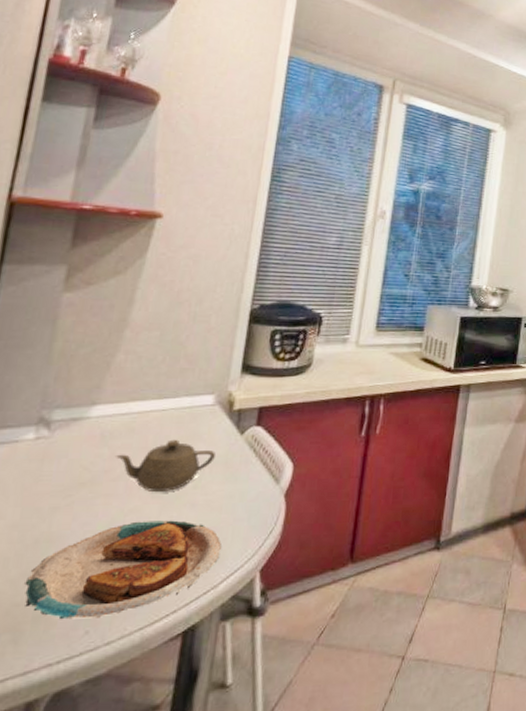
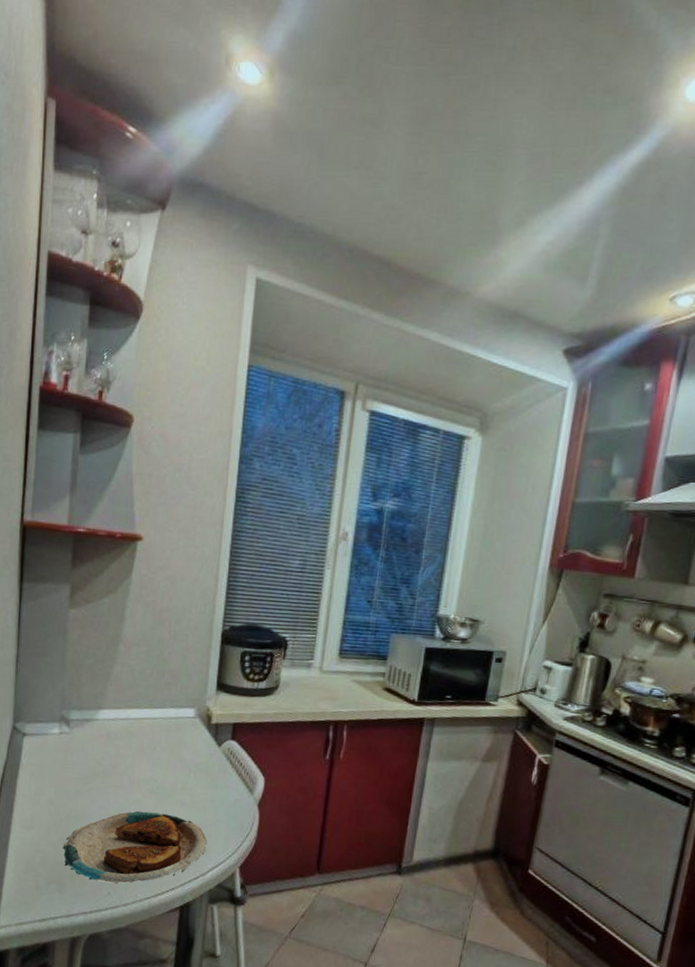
teapot: present [114,439,215,493] -> none [119,745,198,790]

